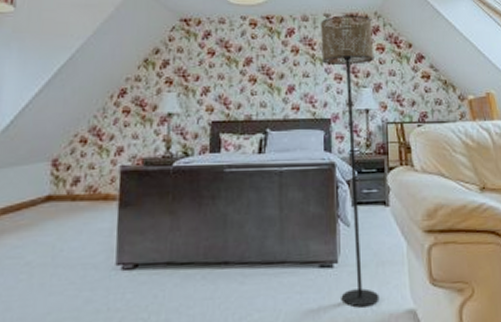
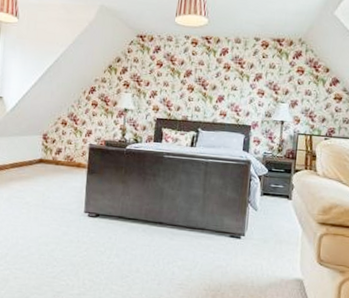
floor lamp: present [320,14,380,308] -> none [244,40,296,271]

